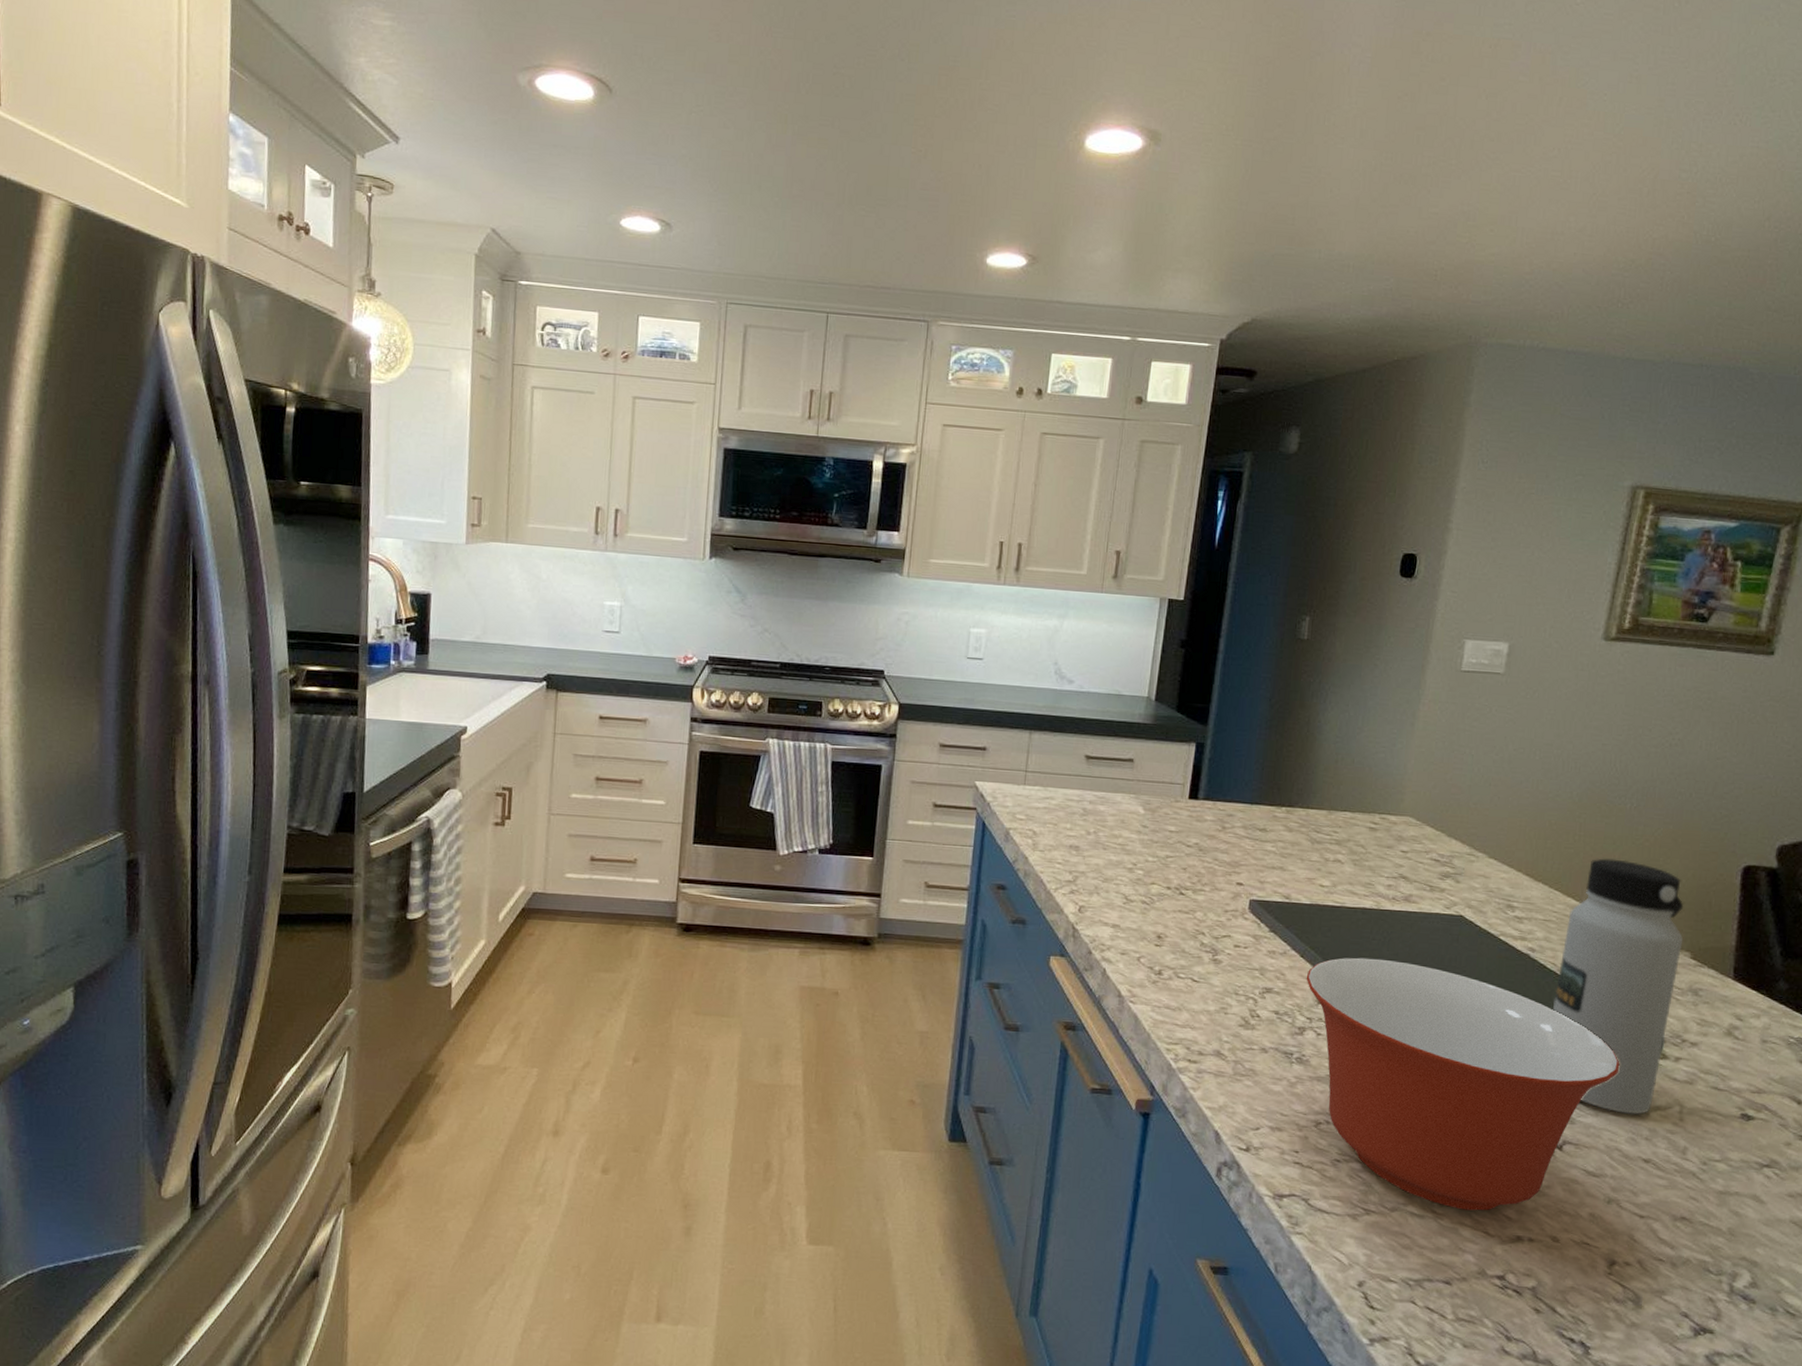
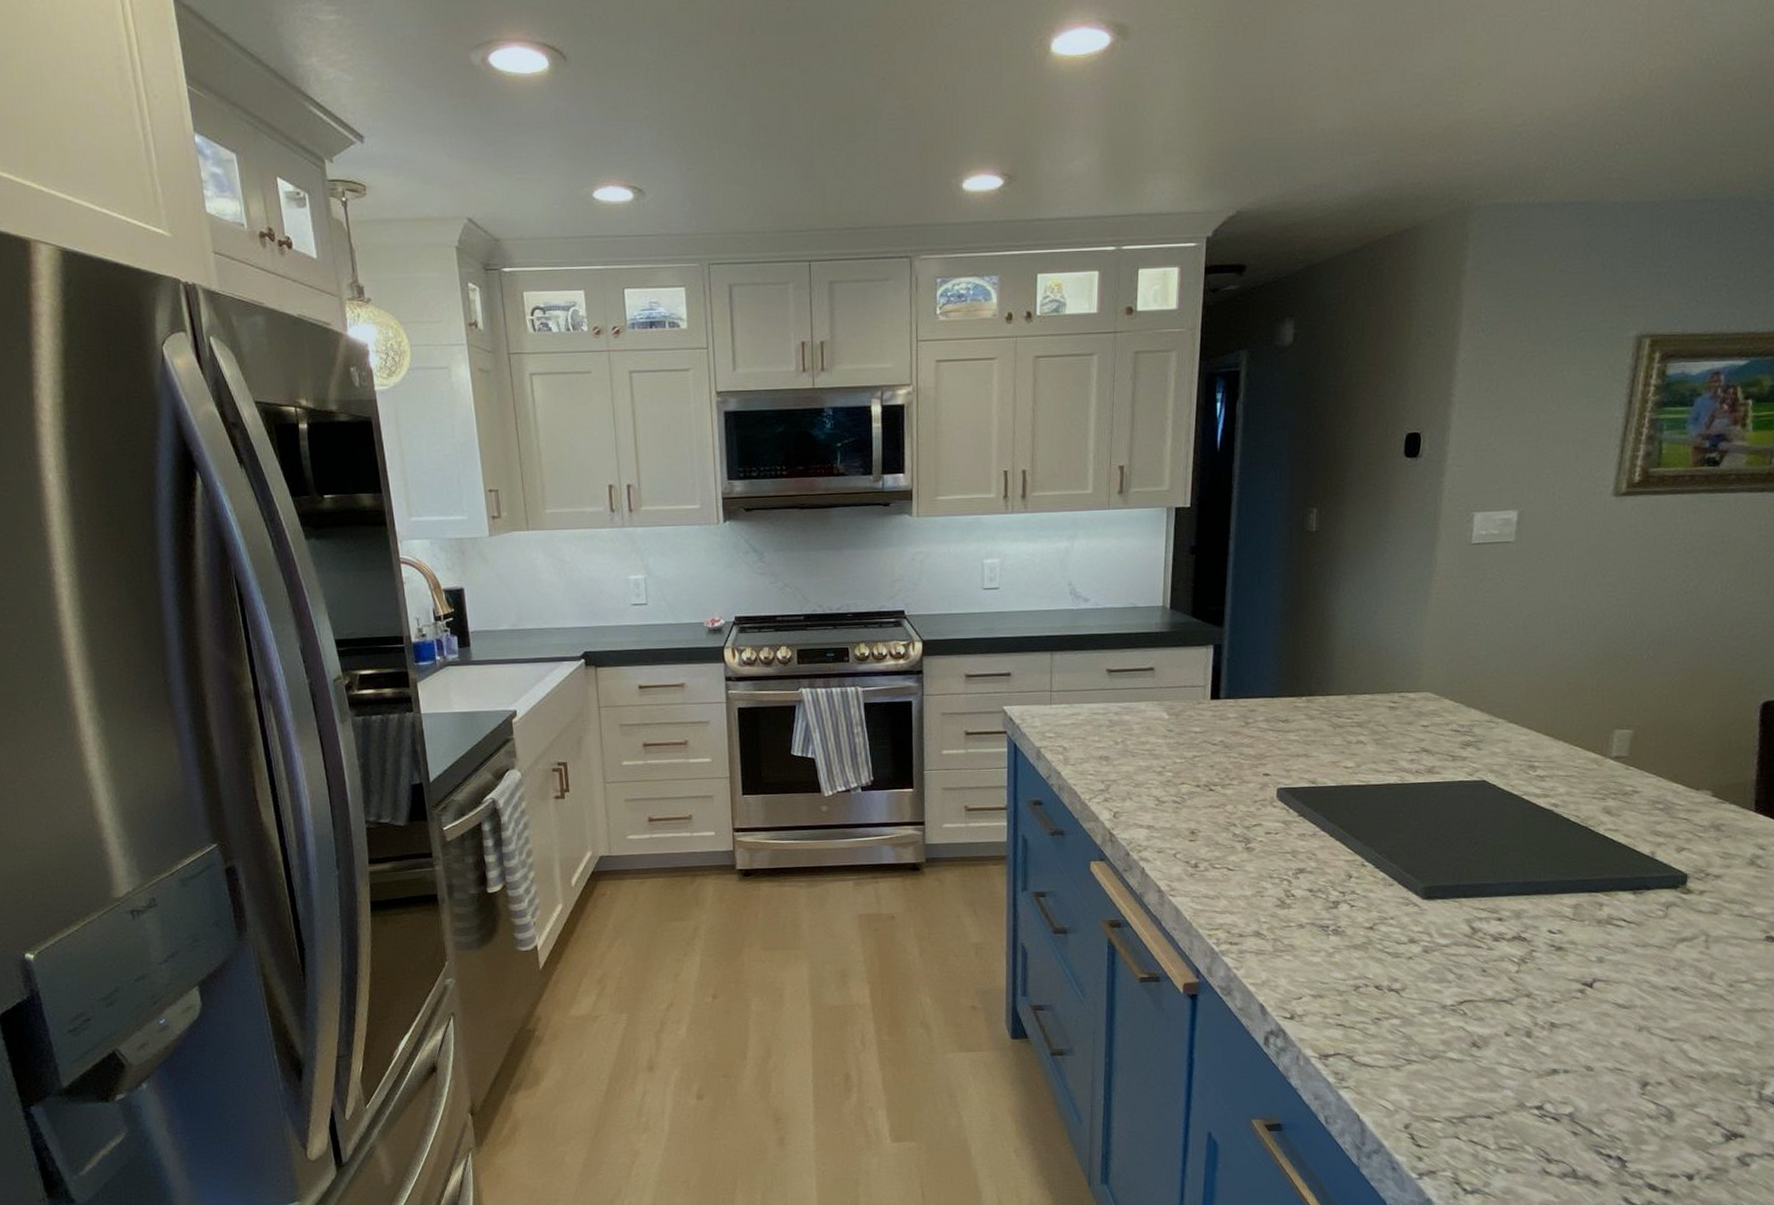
mixing bowl: present [1306,957,1620,1211] -> none [1337,830,1646,1051]
water bottle: present [1553,858,1684,1115] -> none [1578,709,1704,949]

